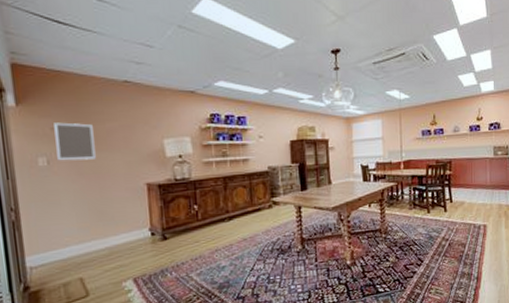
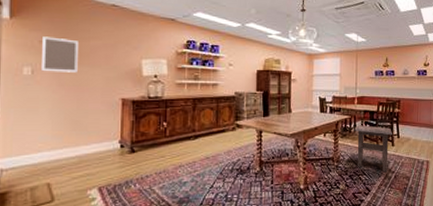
side table: none [402,191,445,241] -> present [354,125,393,173]

